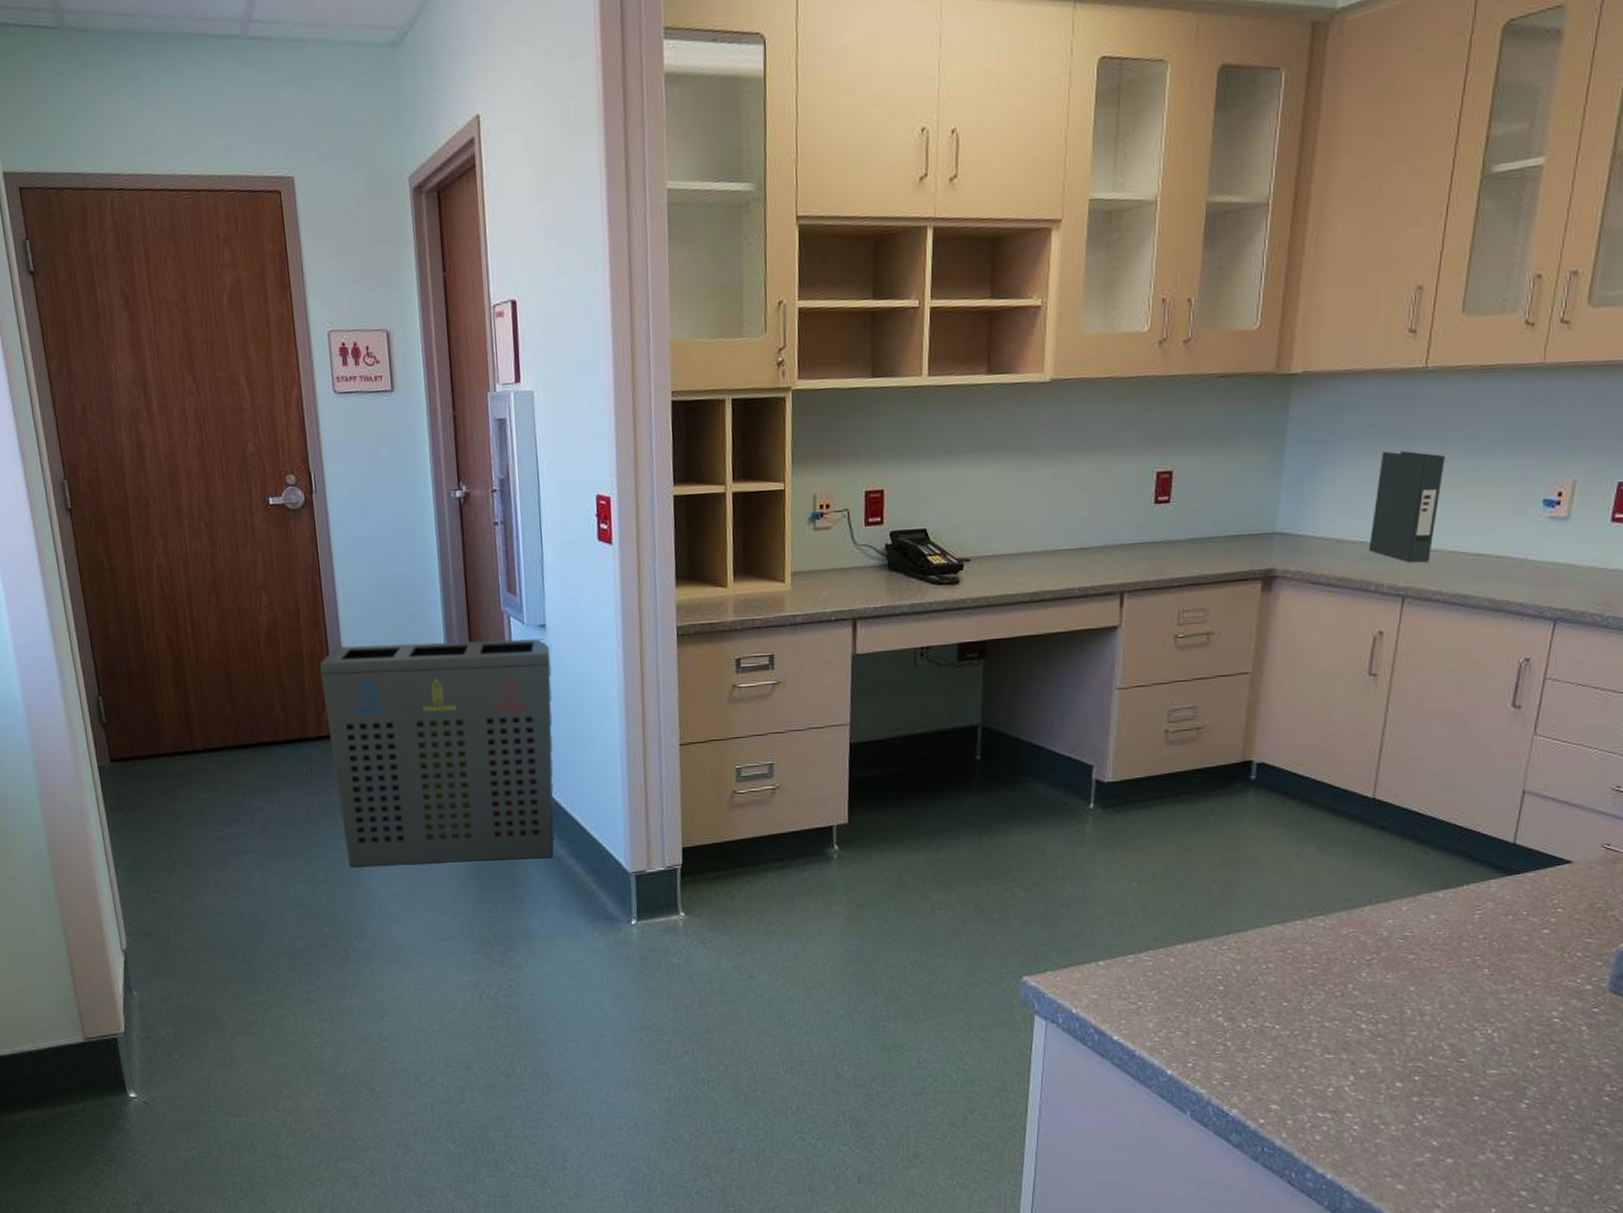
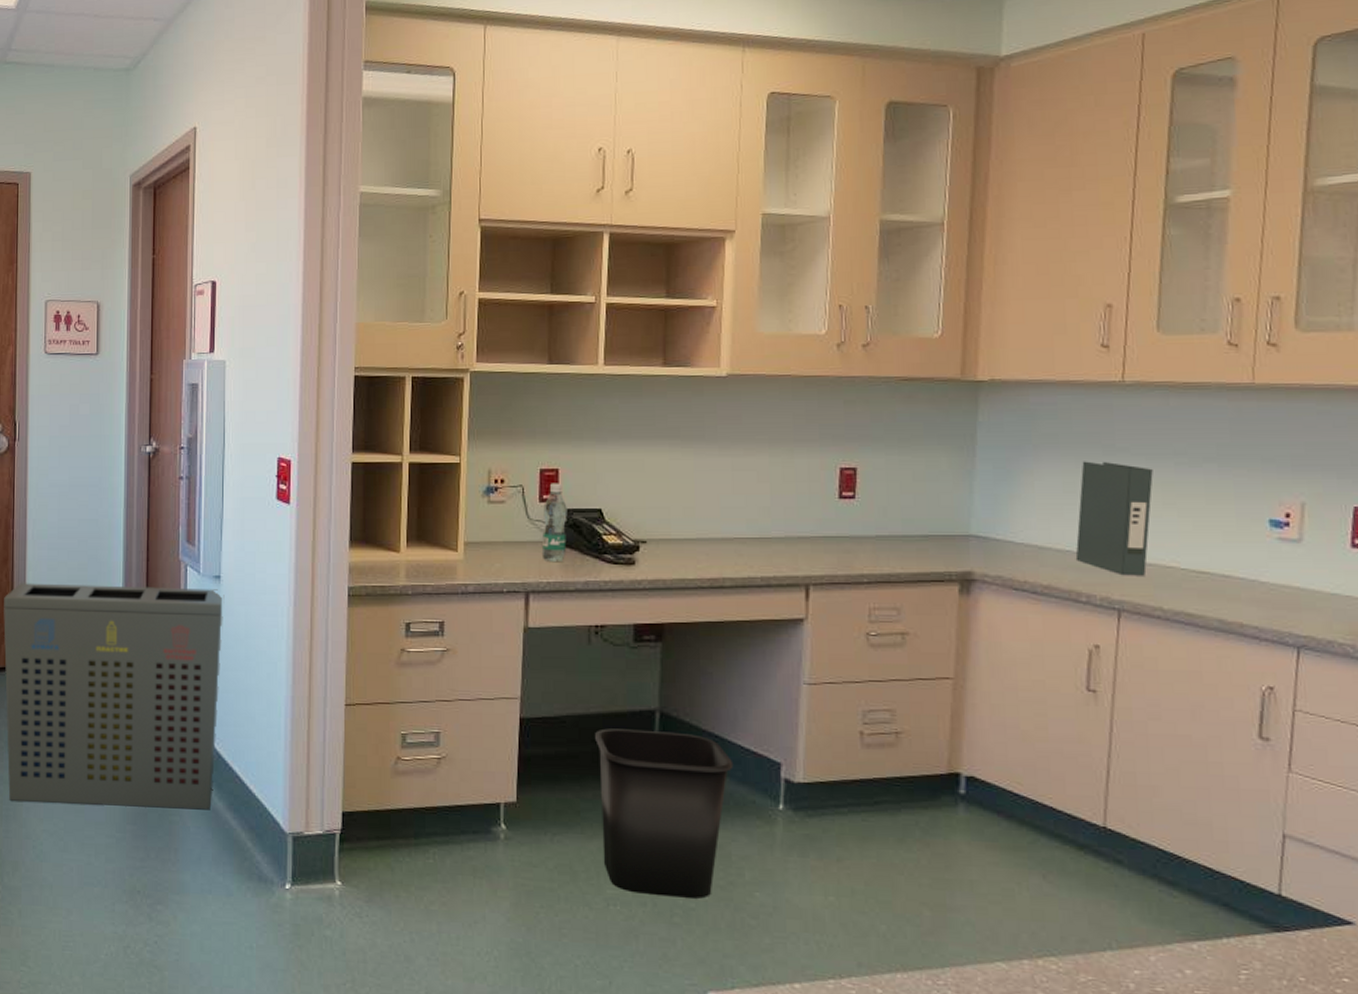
bottle: none [867,504,893,588] -> present [541,483,567,563]
waste bin: none [921,745,1049,897] -> present [595,728,734,899]

